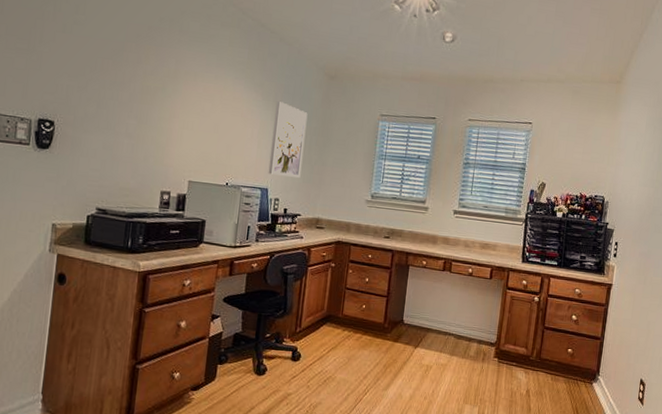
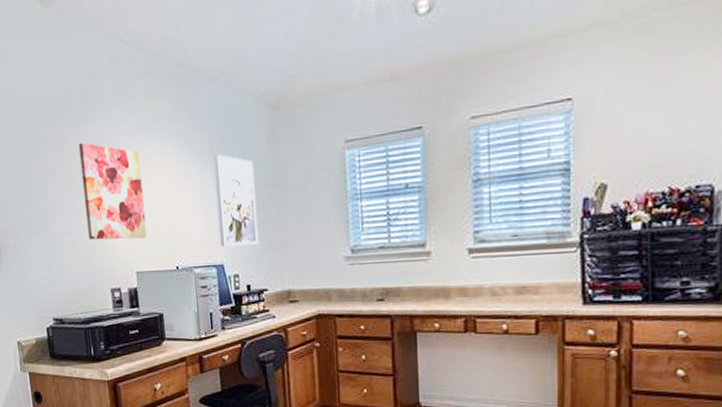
wall art: none [149,63,213,154] -> present [78,142,147,240]

